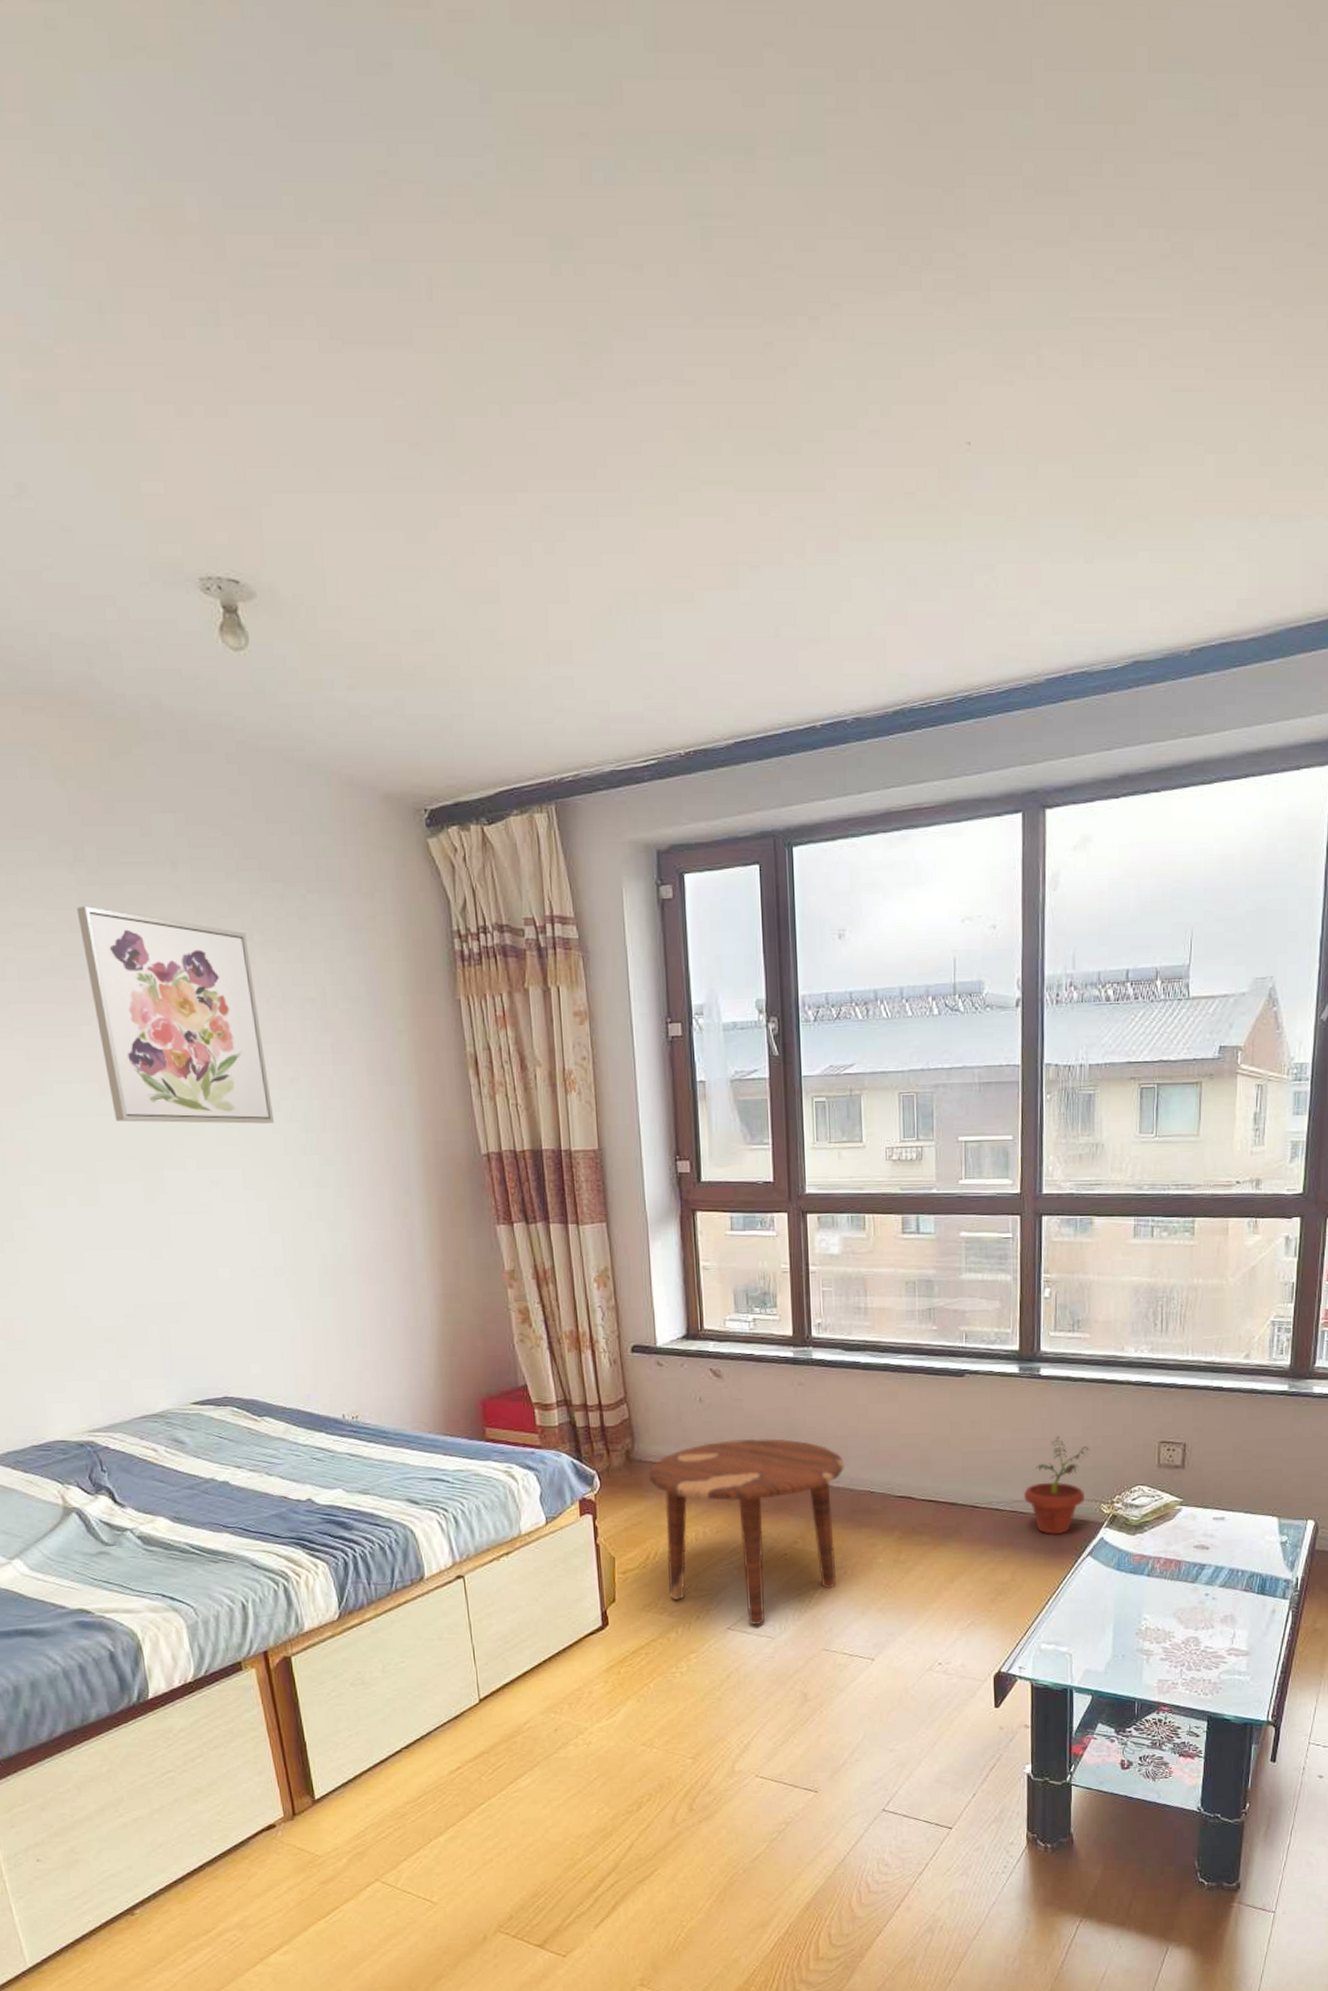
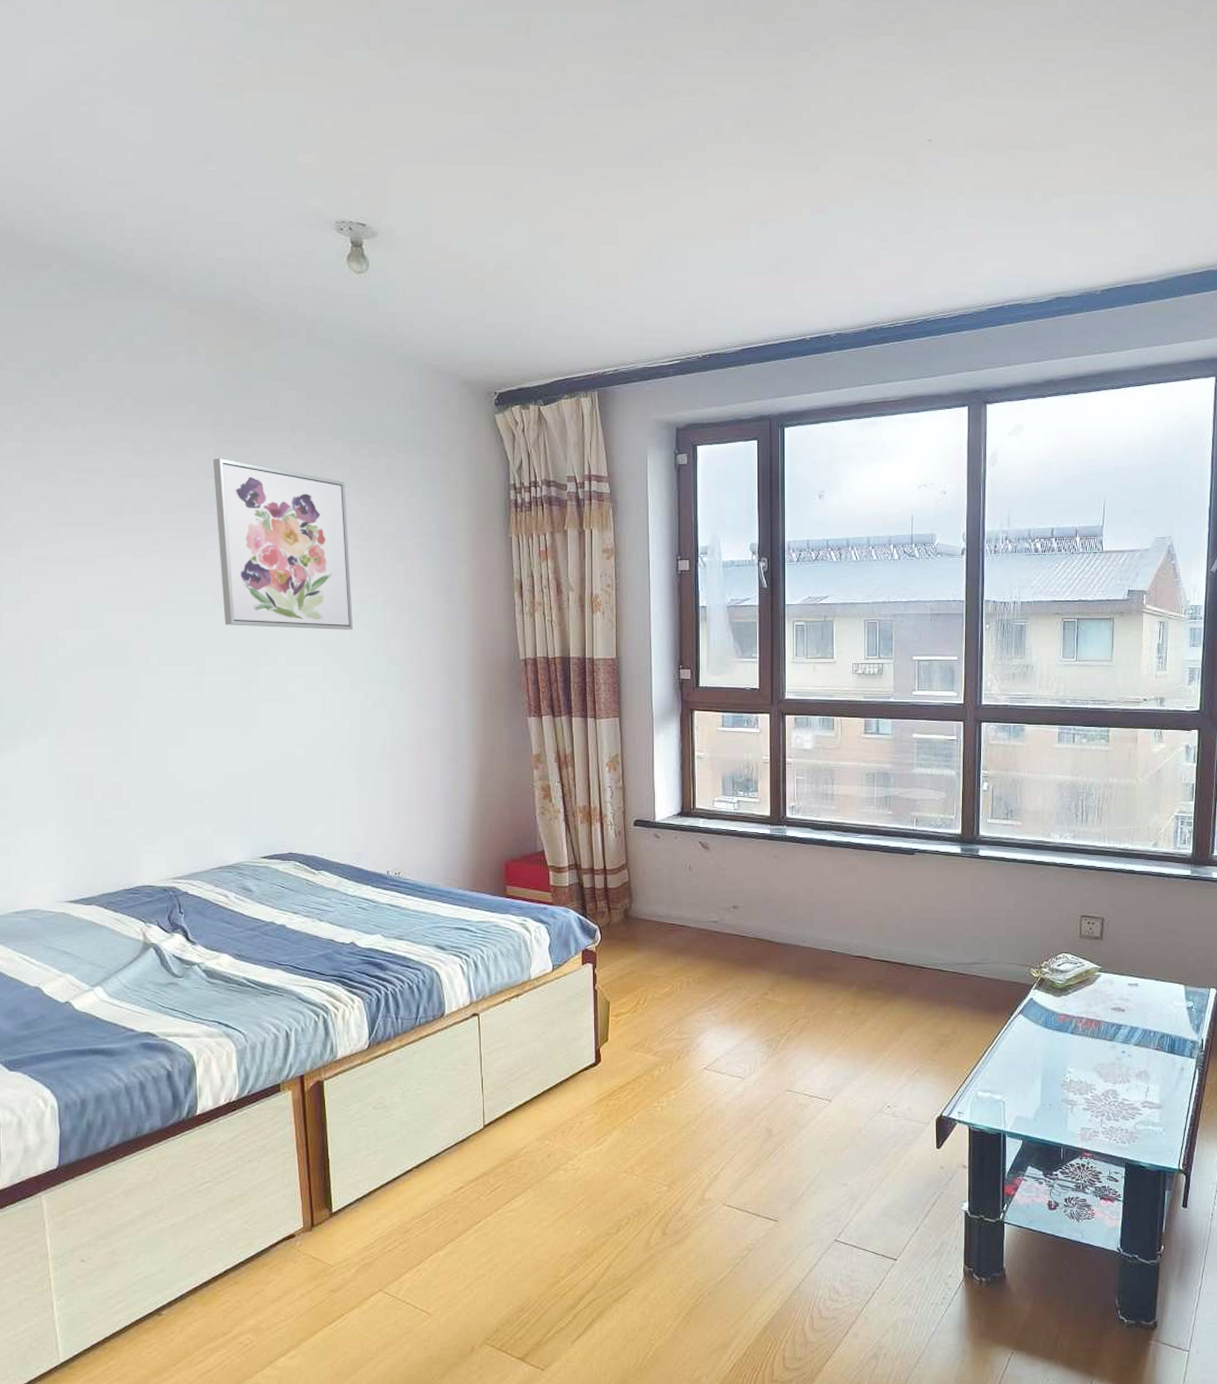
side table: present [649,1438,844,1626] -> none [643,902,810,1067]
potted plant: present [1023,1436,1090,1535] -> none [963,908,1021,995]

